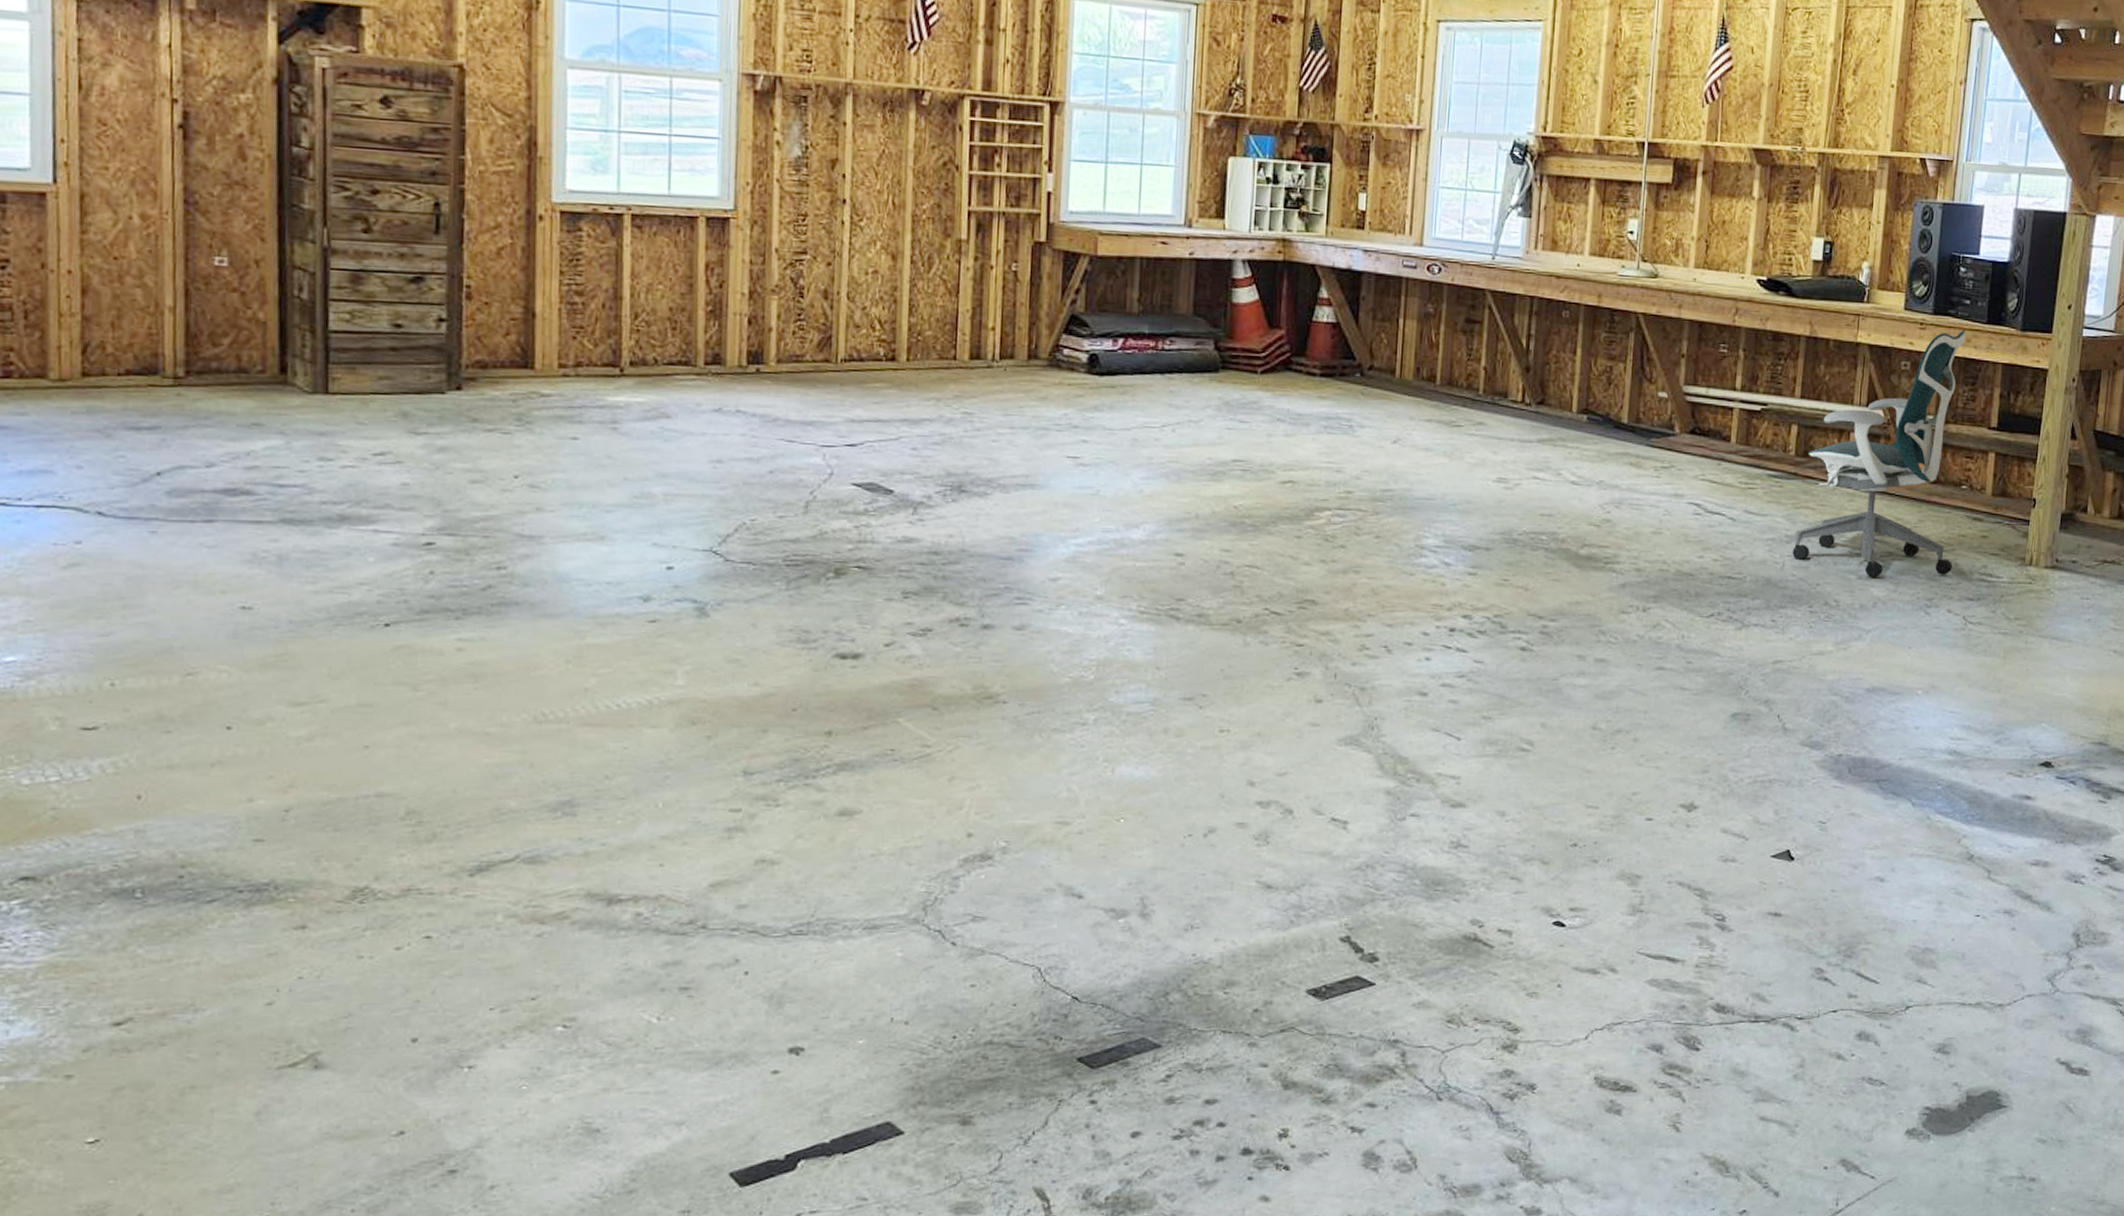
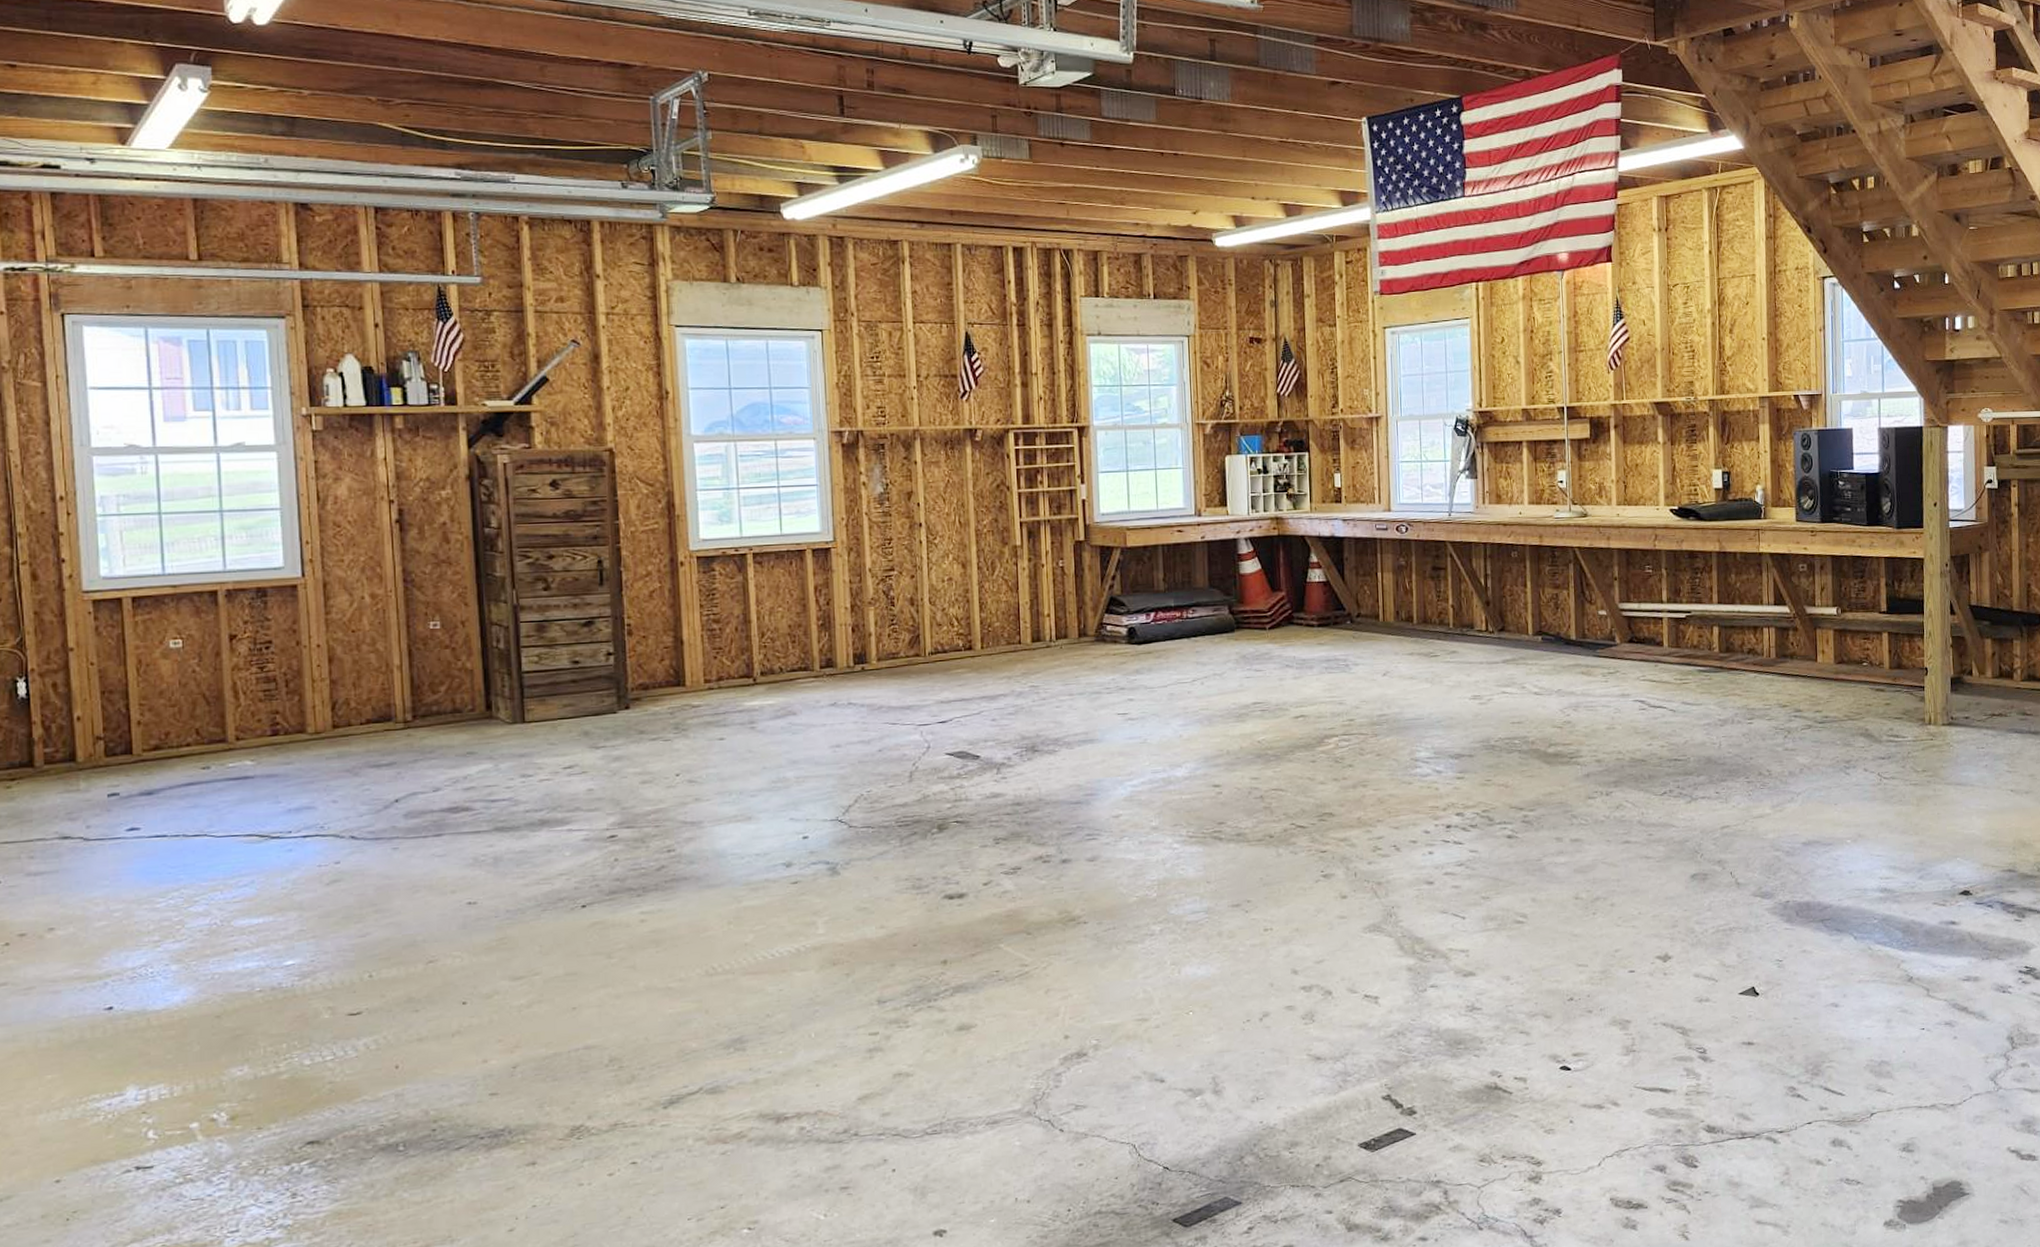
office chair: present [1792,330,1966,578] -> none [1726,533,1863,749]

